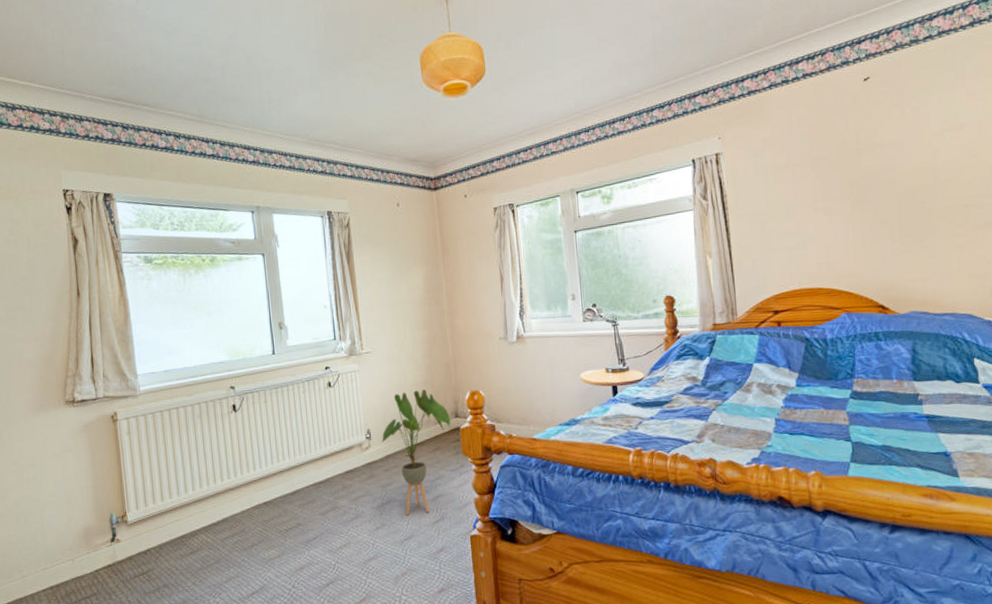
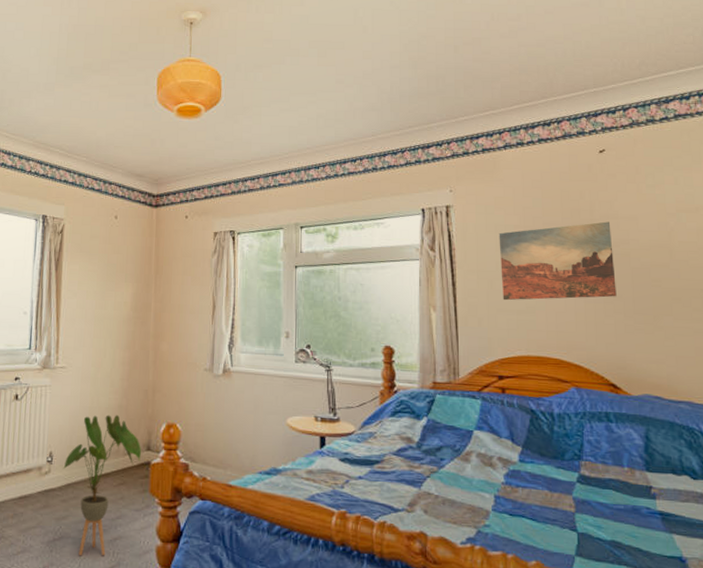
wall art: none [768,150,884,239] -> present [499,221,617,301]

